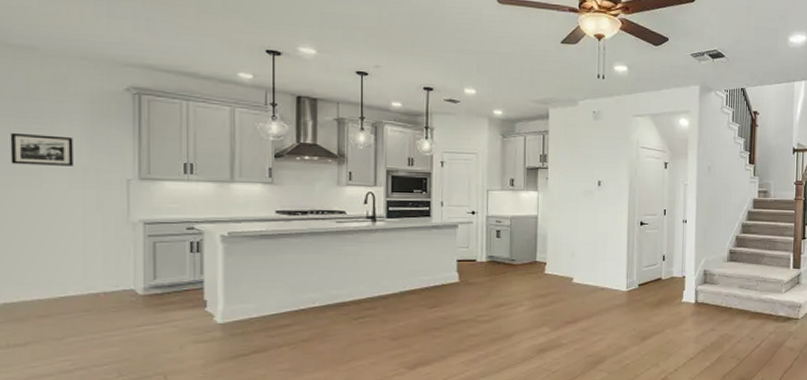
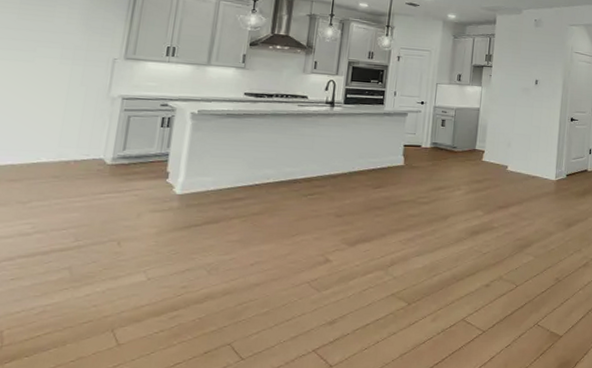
picture frame: present [10,132,74,166] -> none [10,12,71,45]

